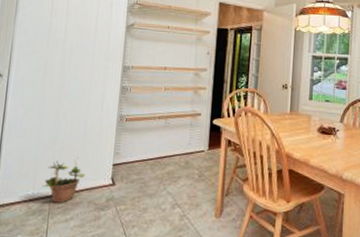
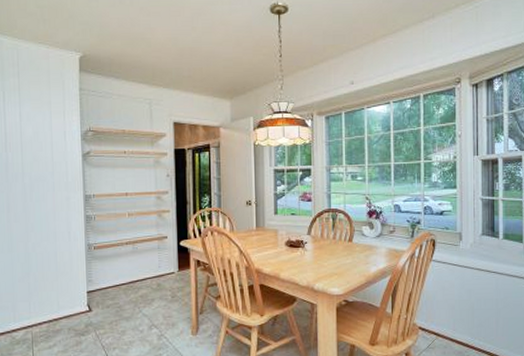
potted plant: present [42,158,85,204] -> none [22,288,62,333]

